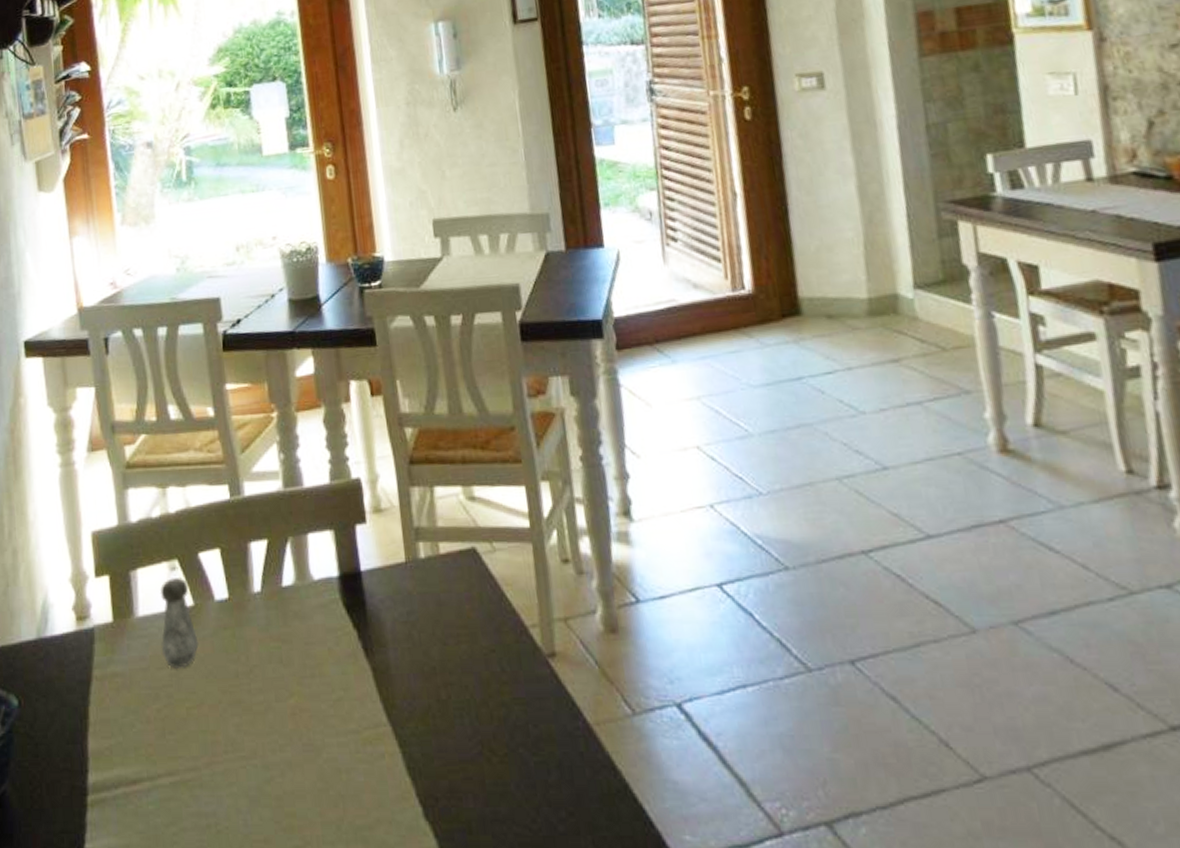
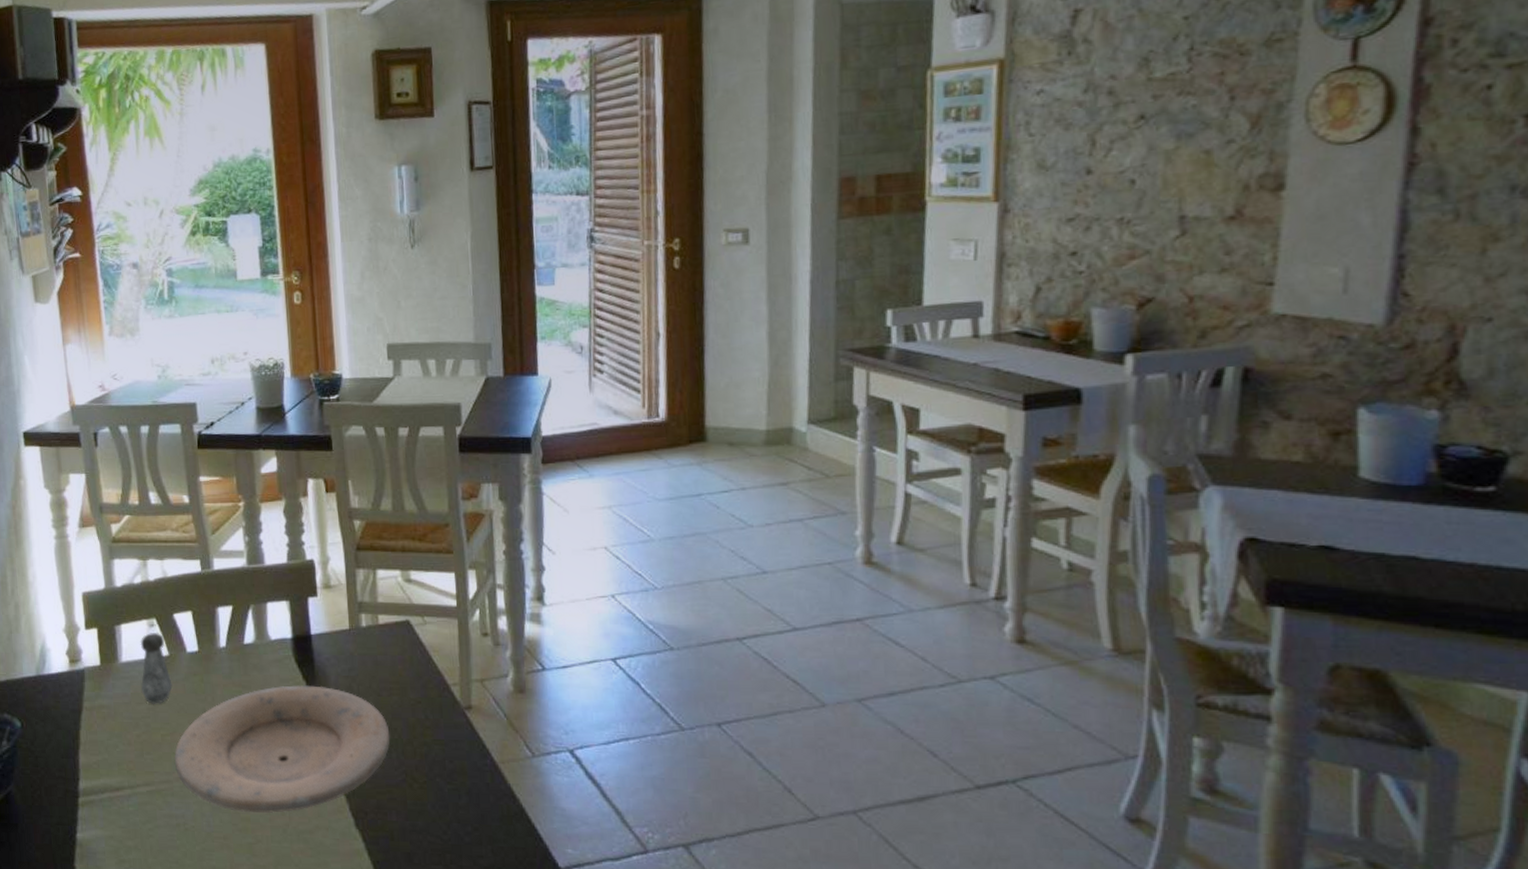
plate: none [202,635,461,806] -> present [174,685,391,814]

